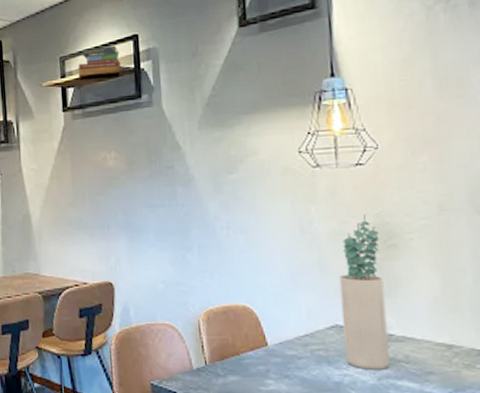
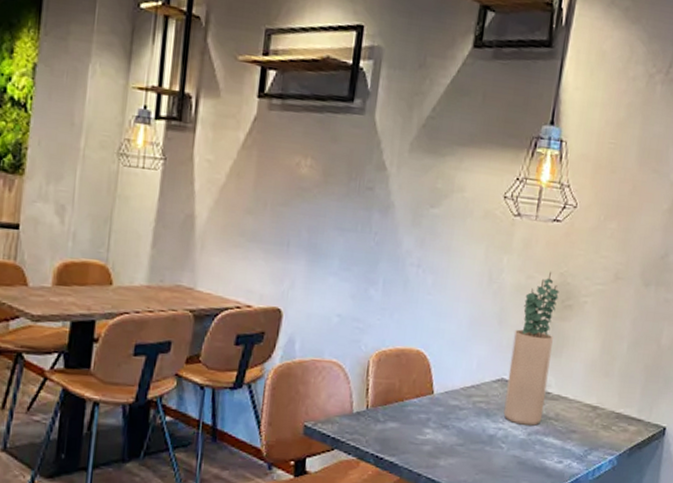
books: present [78,45,121,81] -> none [284,26,339,72]

